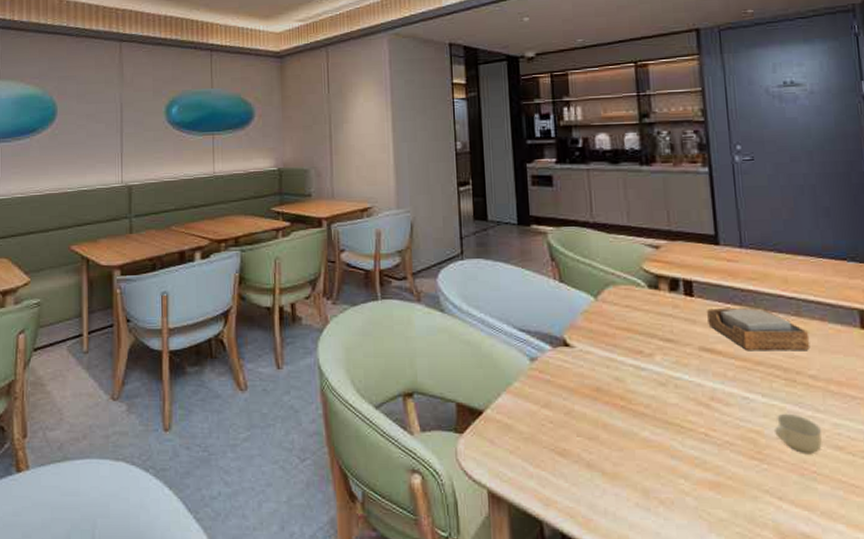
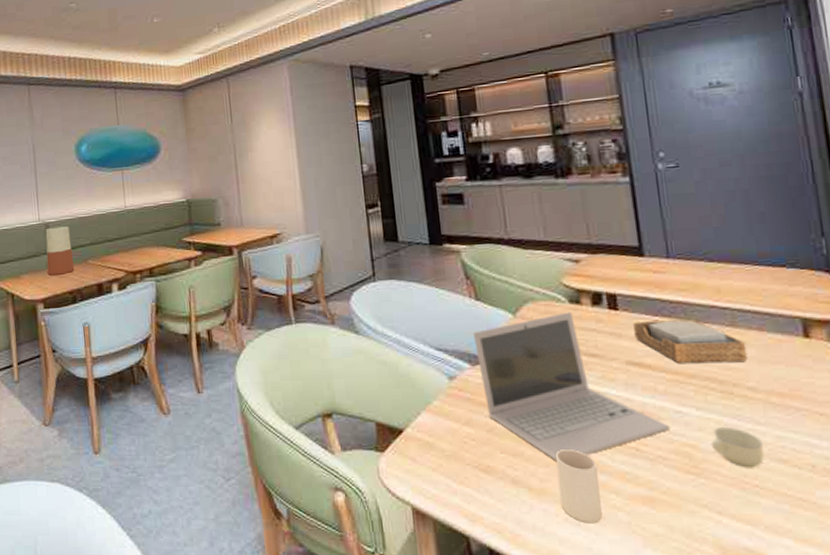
vase: none [127,190,156,242] -> present [45,226,75,276]
laptop: none [555,296,737,445] -> present [472,311,670,461]
cup: none [628,434,671,509] -> present [555,450,602,524]

